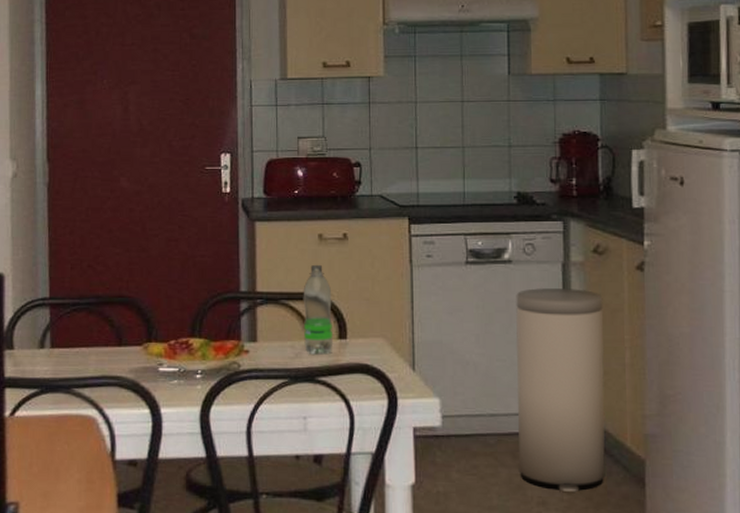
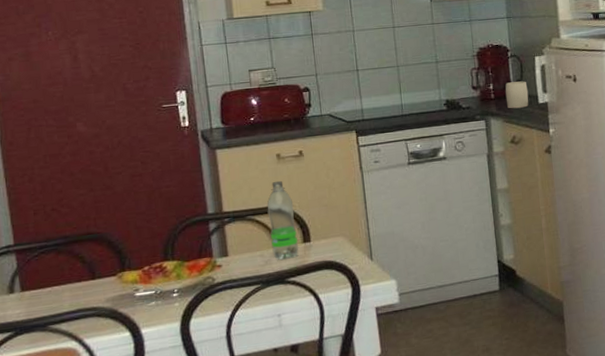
pedal bin: present [516,288,605,493] -> none [452,174,534,339]
mug: none [590,178,620,211] -> present [505,81,529,109]

